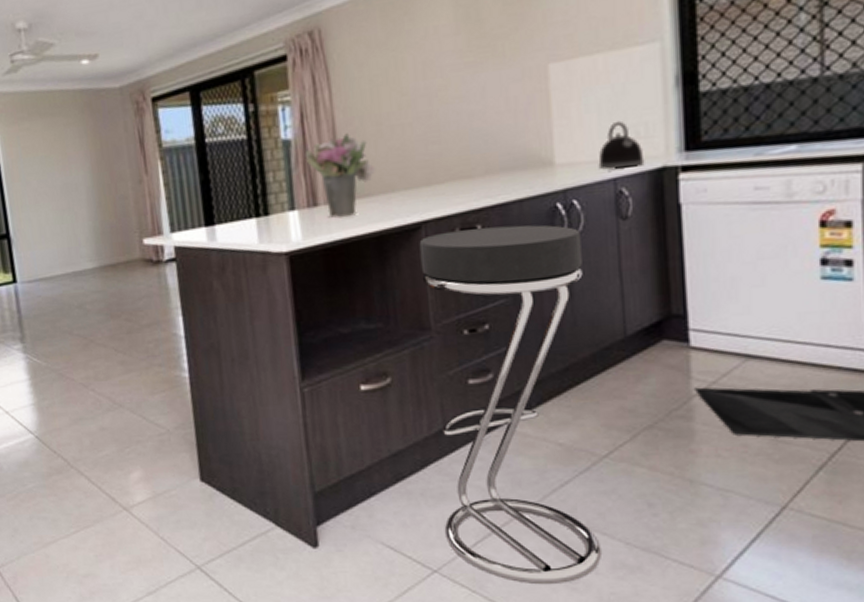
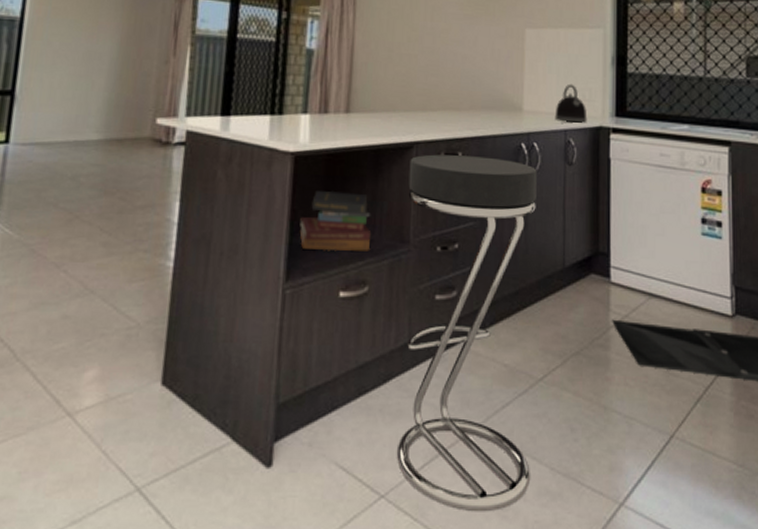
flower bouquet: present [304,133,376,218] -> none [324,53,383,128]
books: none [306,285,387,348] -> present [299,191,372,251]

